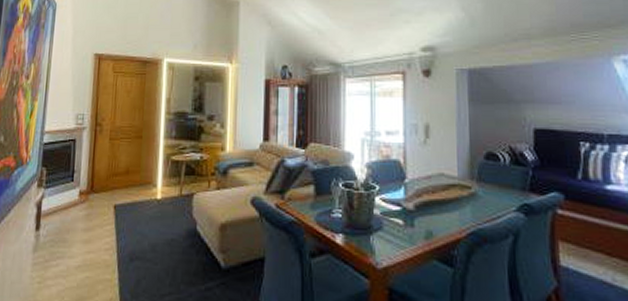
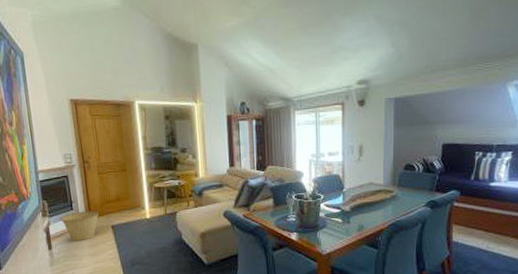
basket: none [56,184,103,223] -> present [60,211,100,242]

